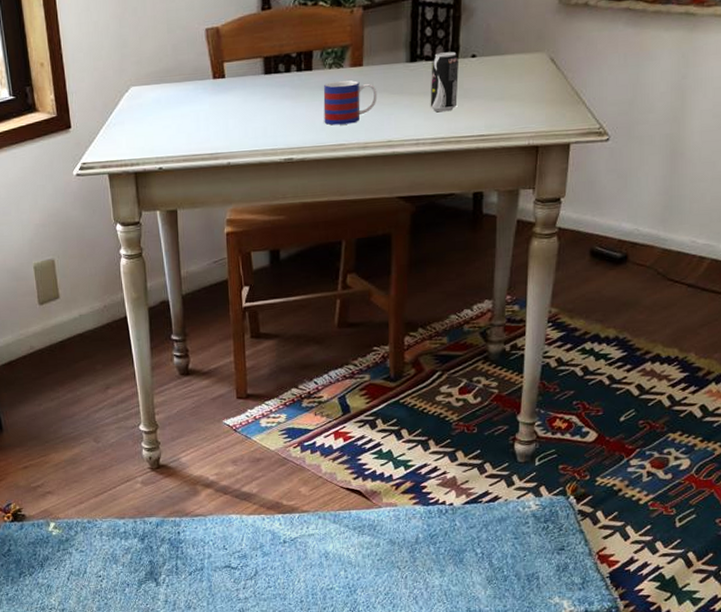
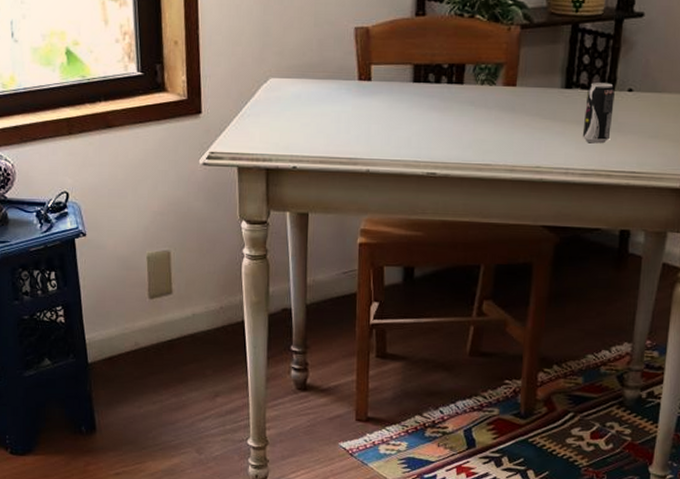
mug: present [323,80,377,126] -> none [471,98,529,145]

